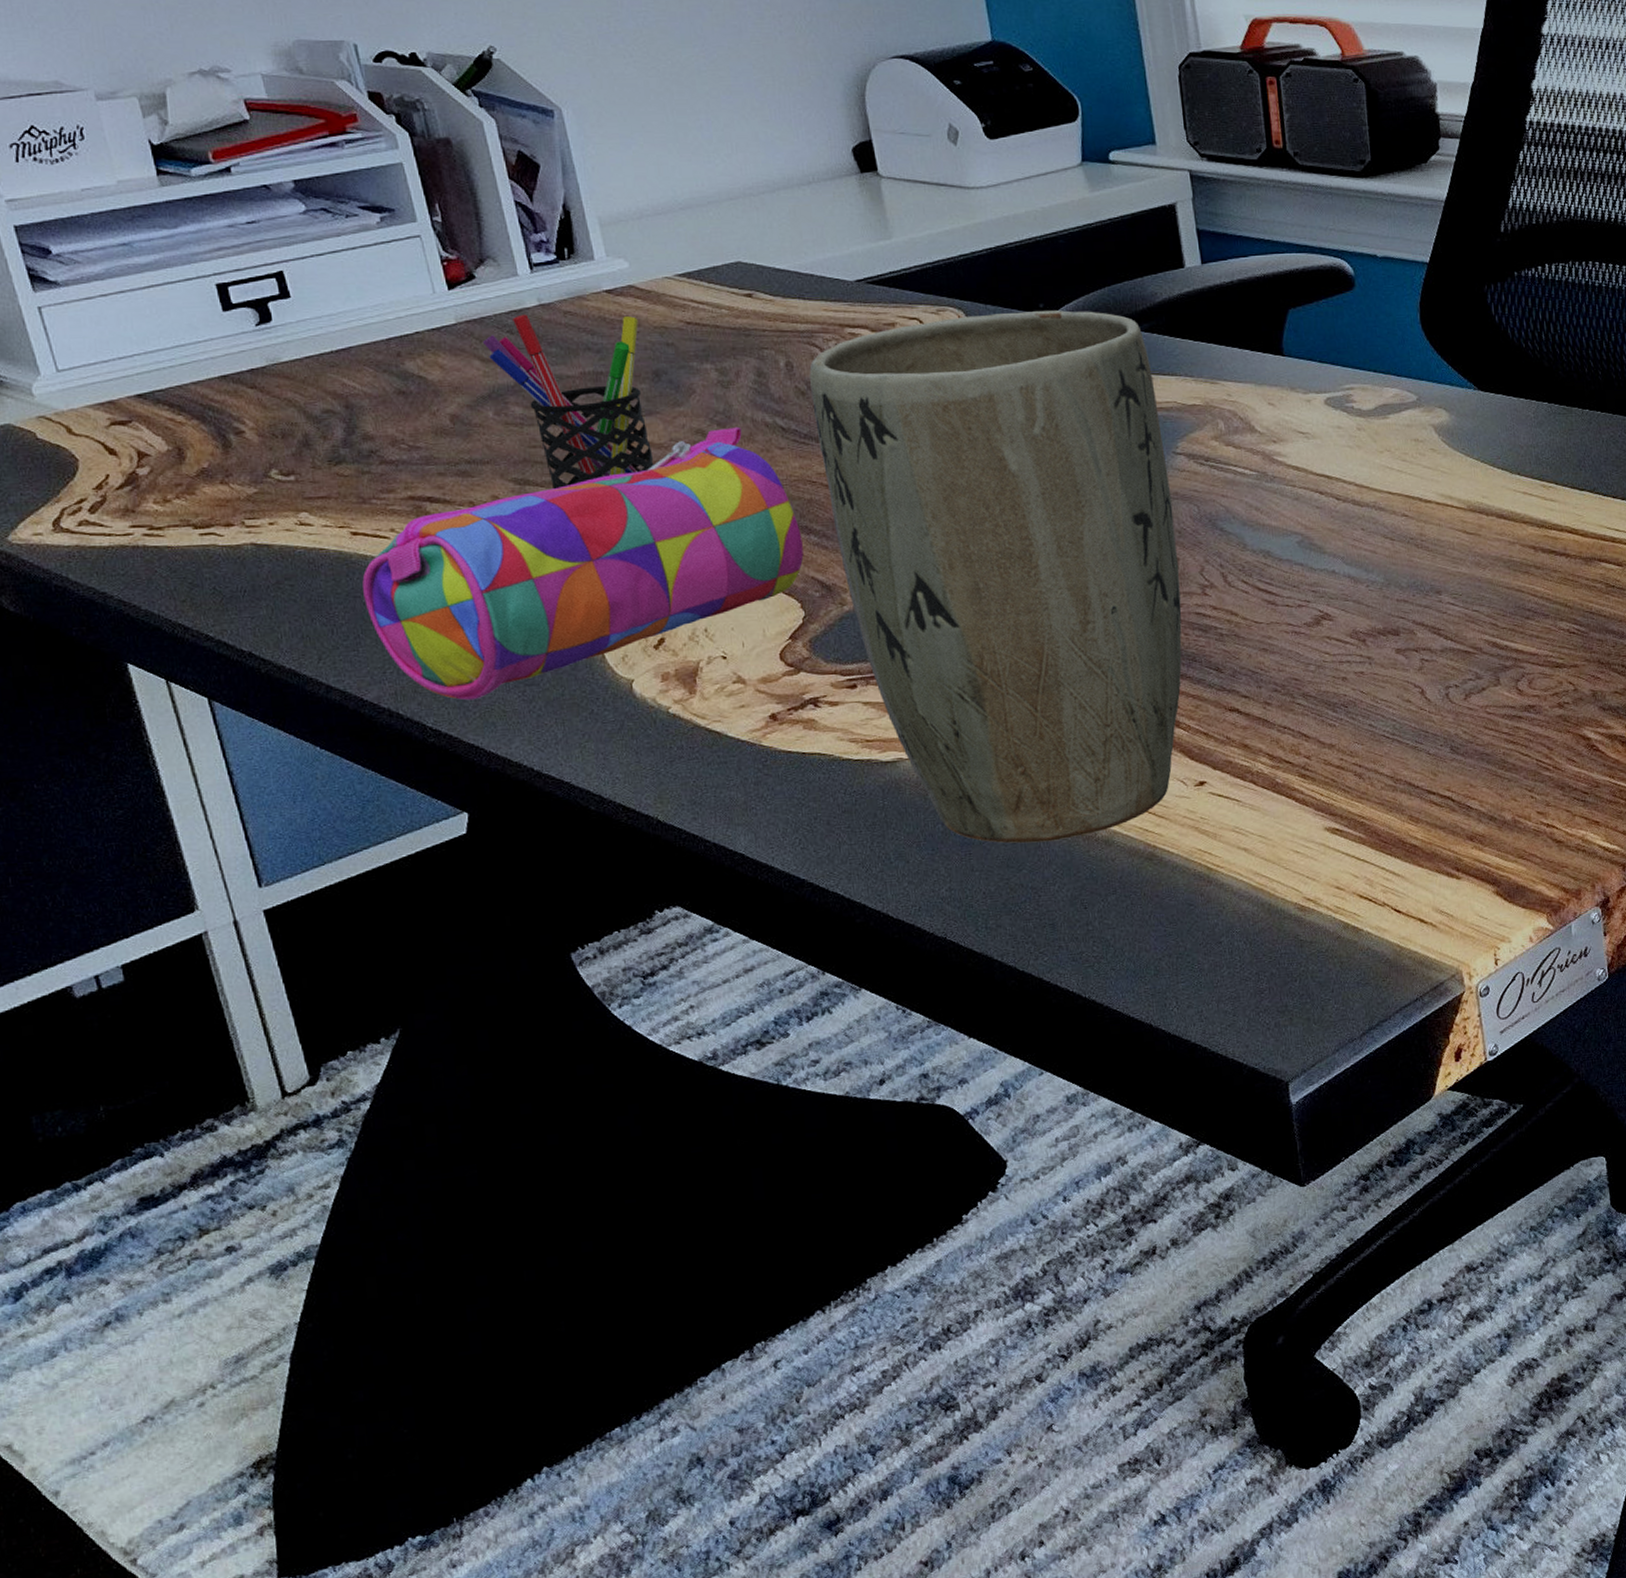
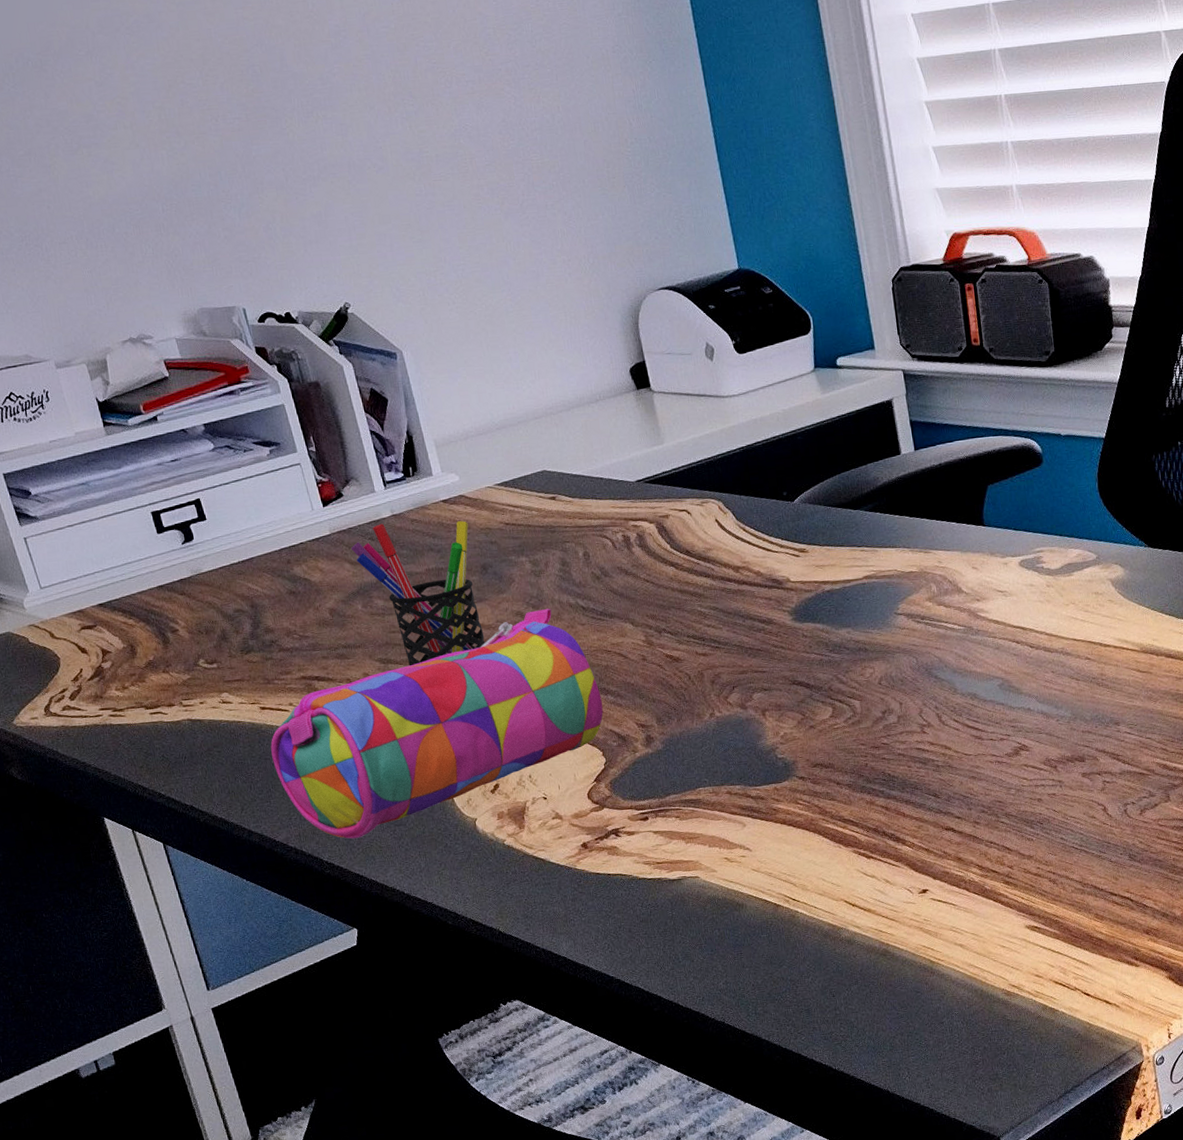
plant pot: present [809,310,1182,843] -> none [602,496,906,944]

